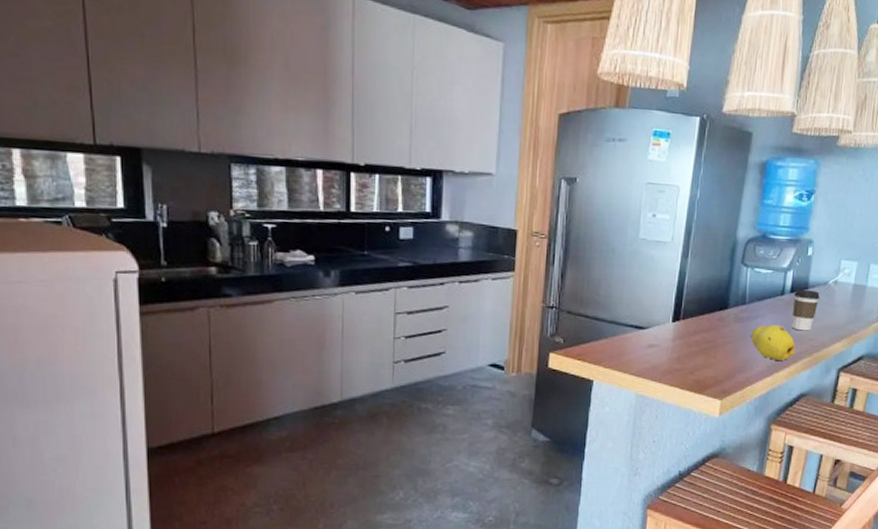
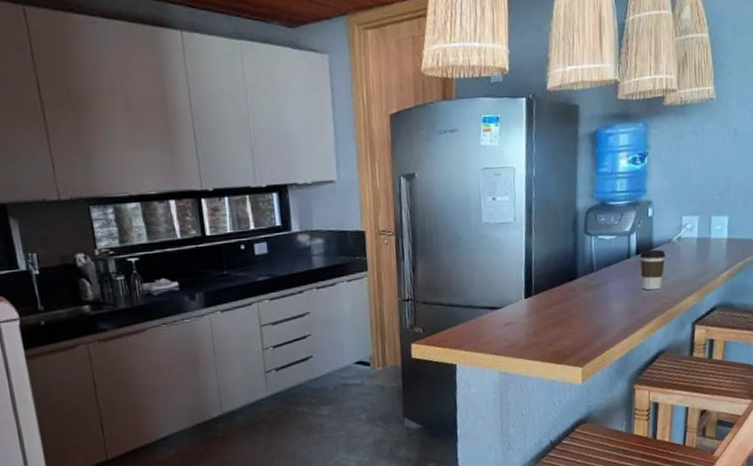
fruit: present [750,324,796,360] -> none [603,287,649,322]

